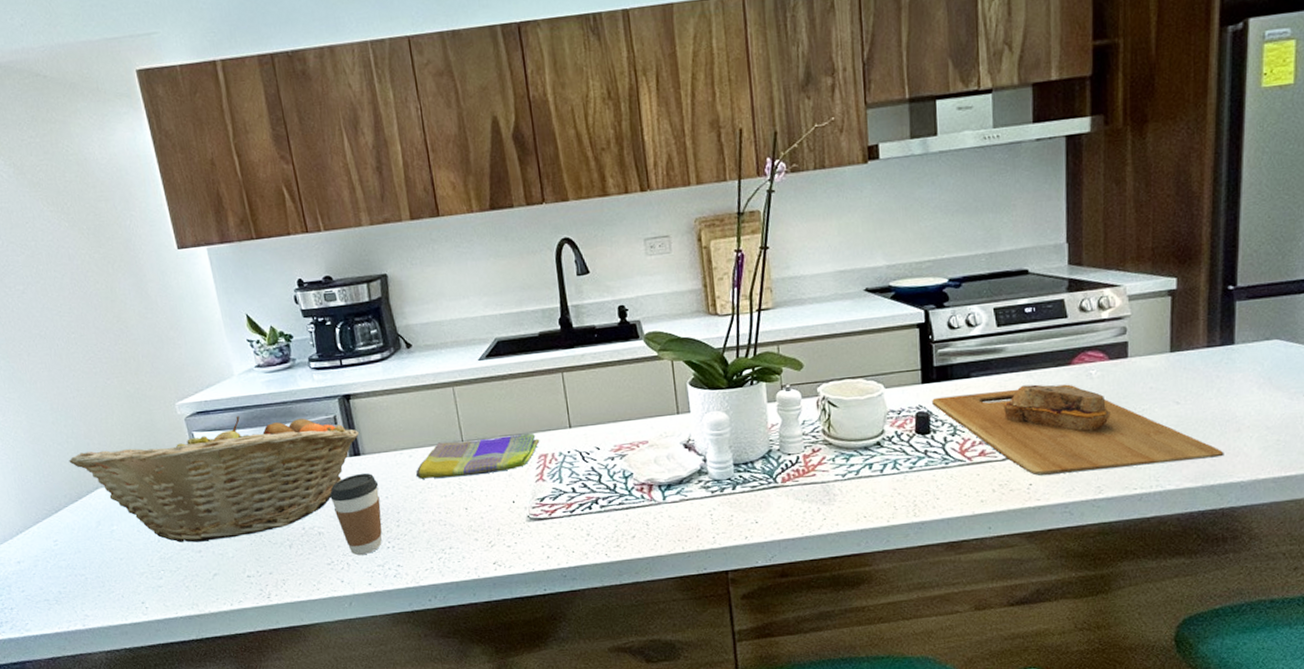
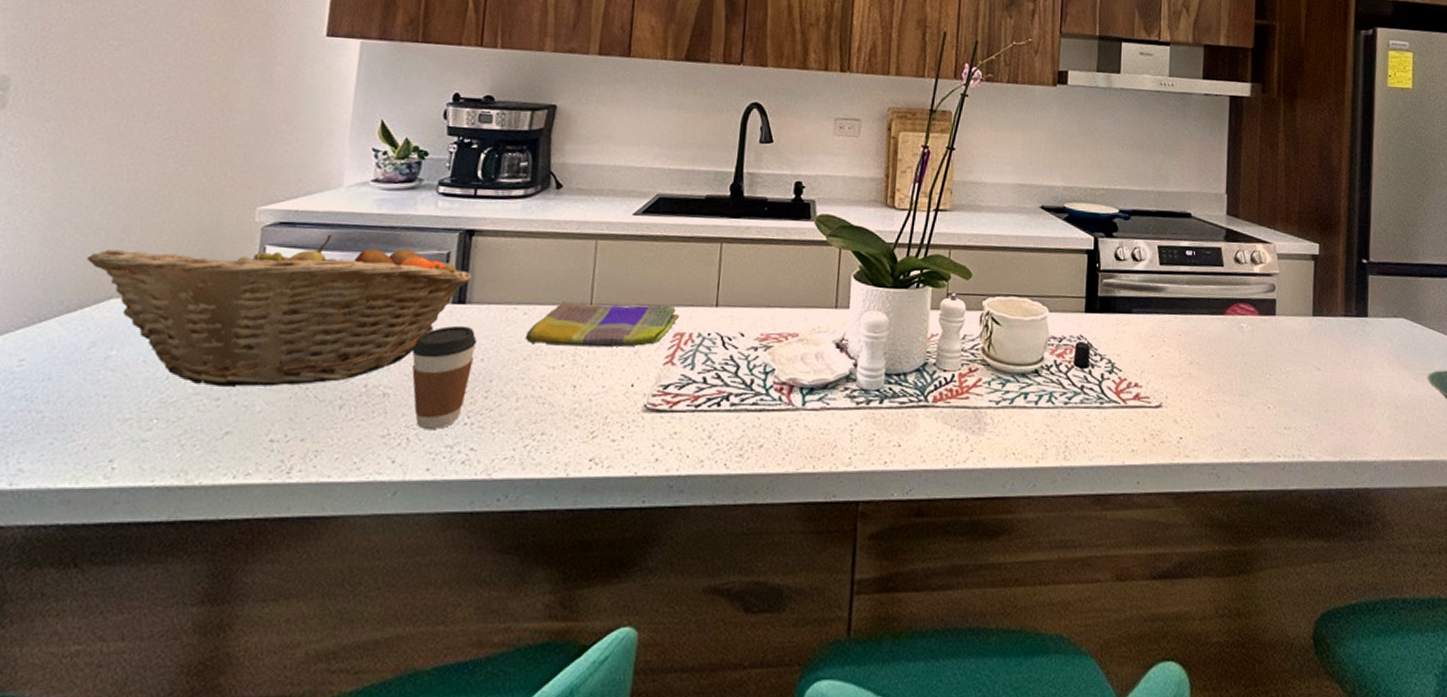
cutting board: present [932,384,1224,476] -> none [1093,329,1360,432]

